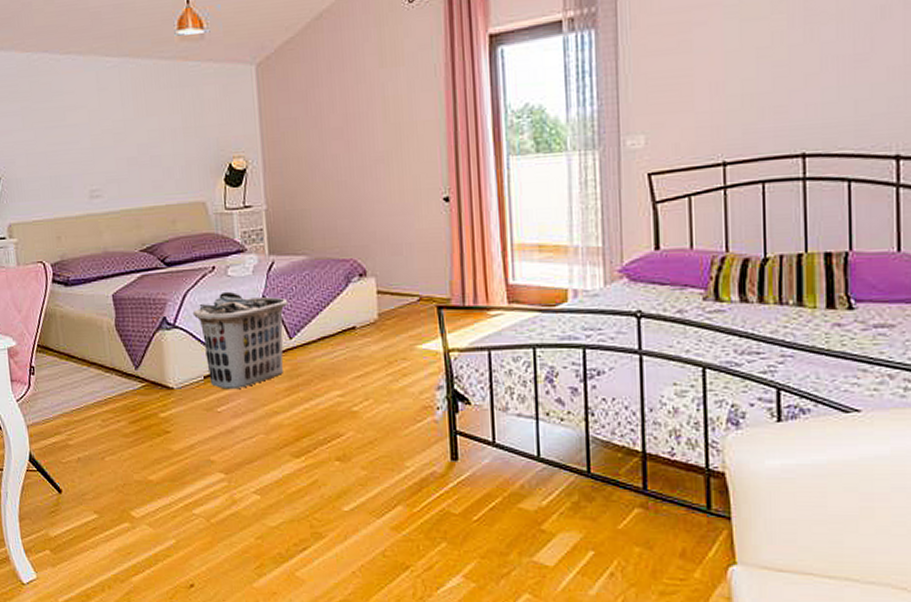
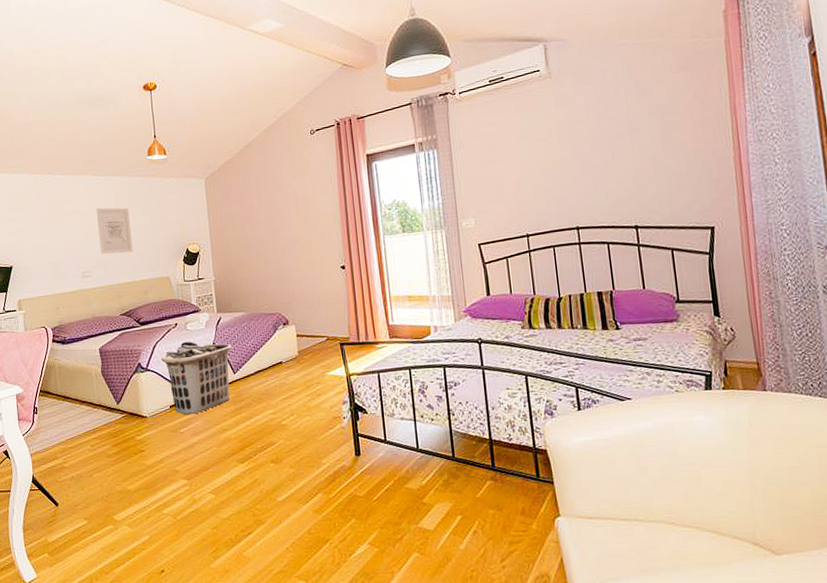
wall art: none [108,101,158,167] -> present [96,207,133,255]

